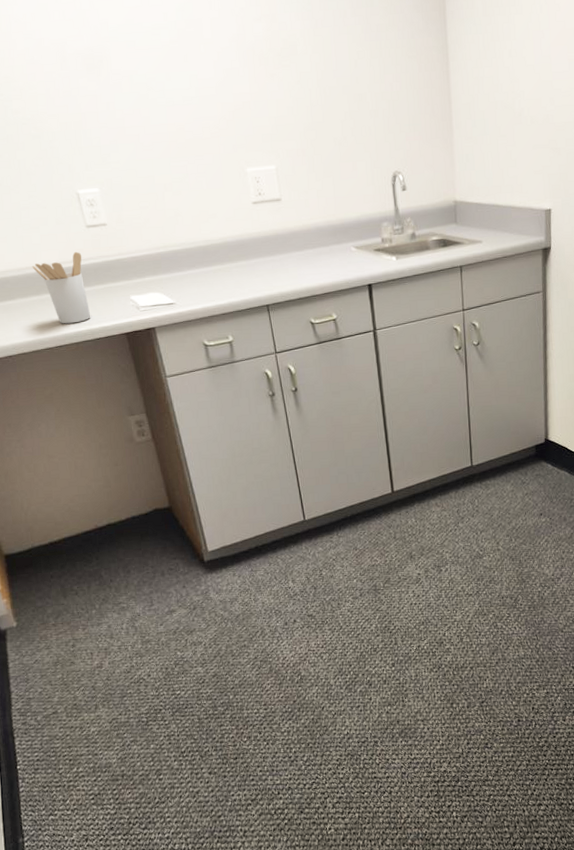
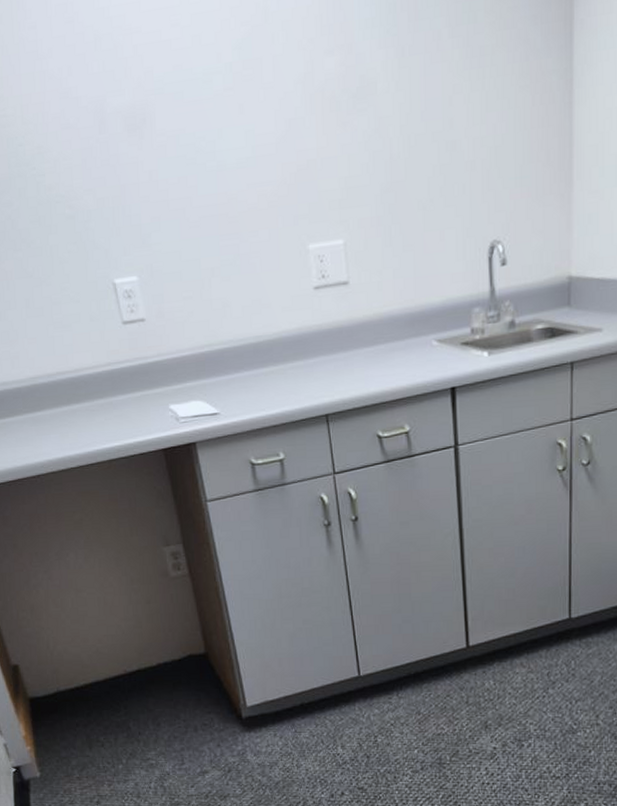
utensil holder: present [32,251,91,324] -> none [63,352,126,439]

